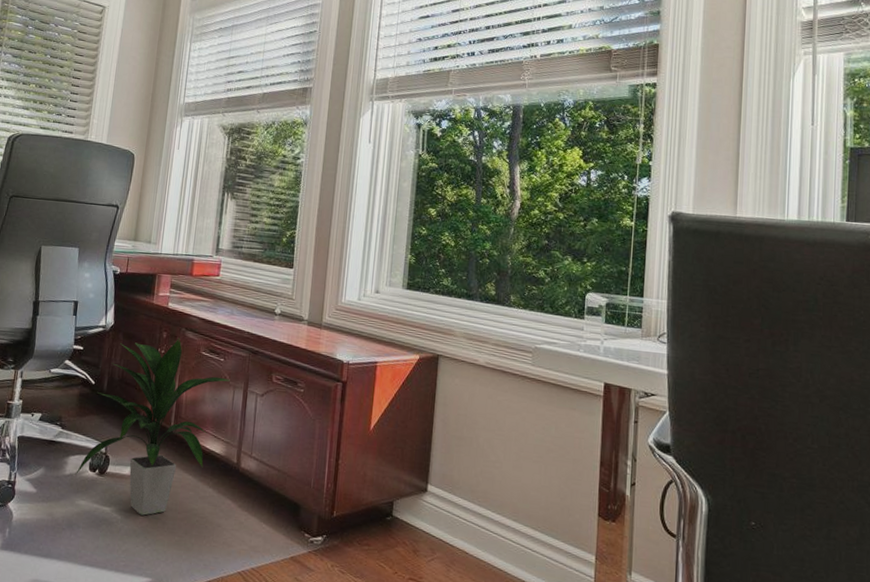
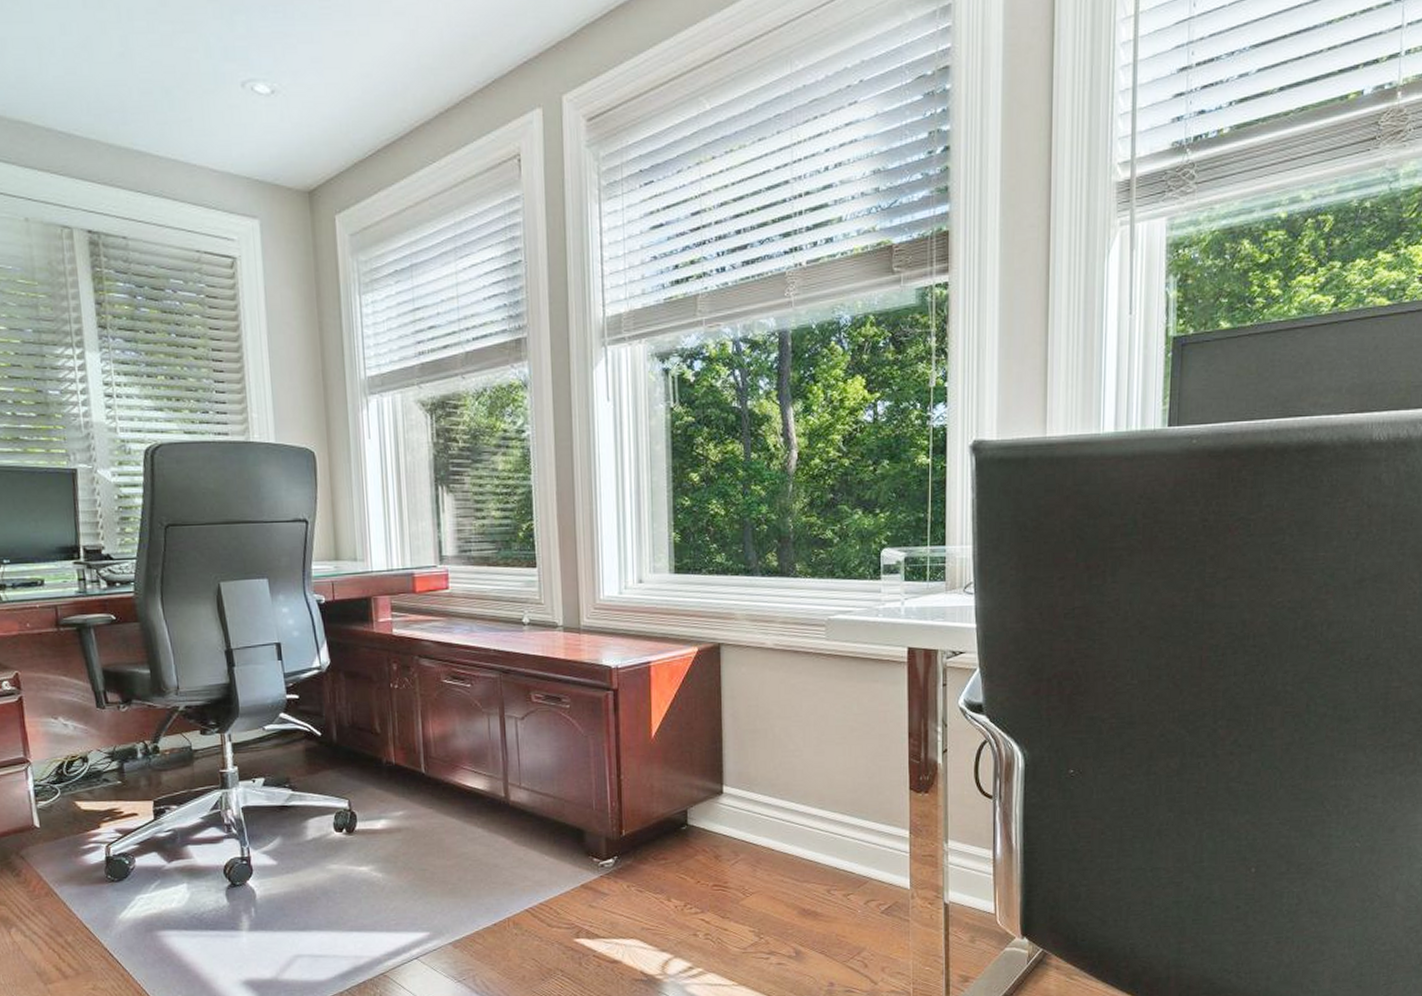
indoor plant: present [74,336,230,516] -> none [318,666,482,869]

